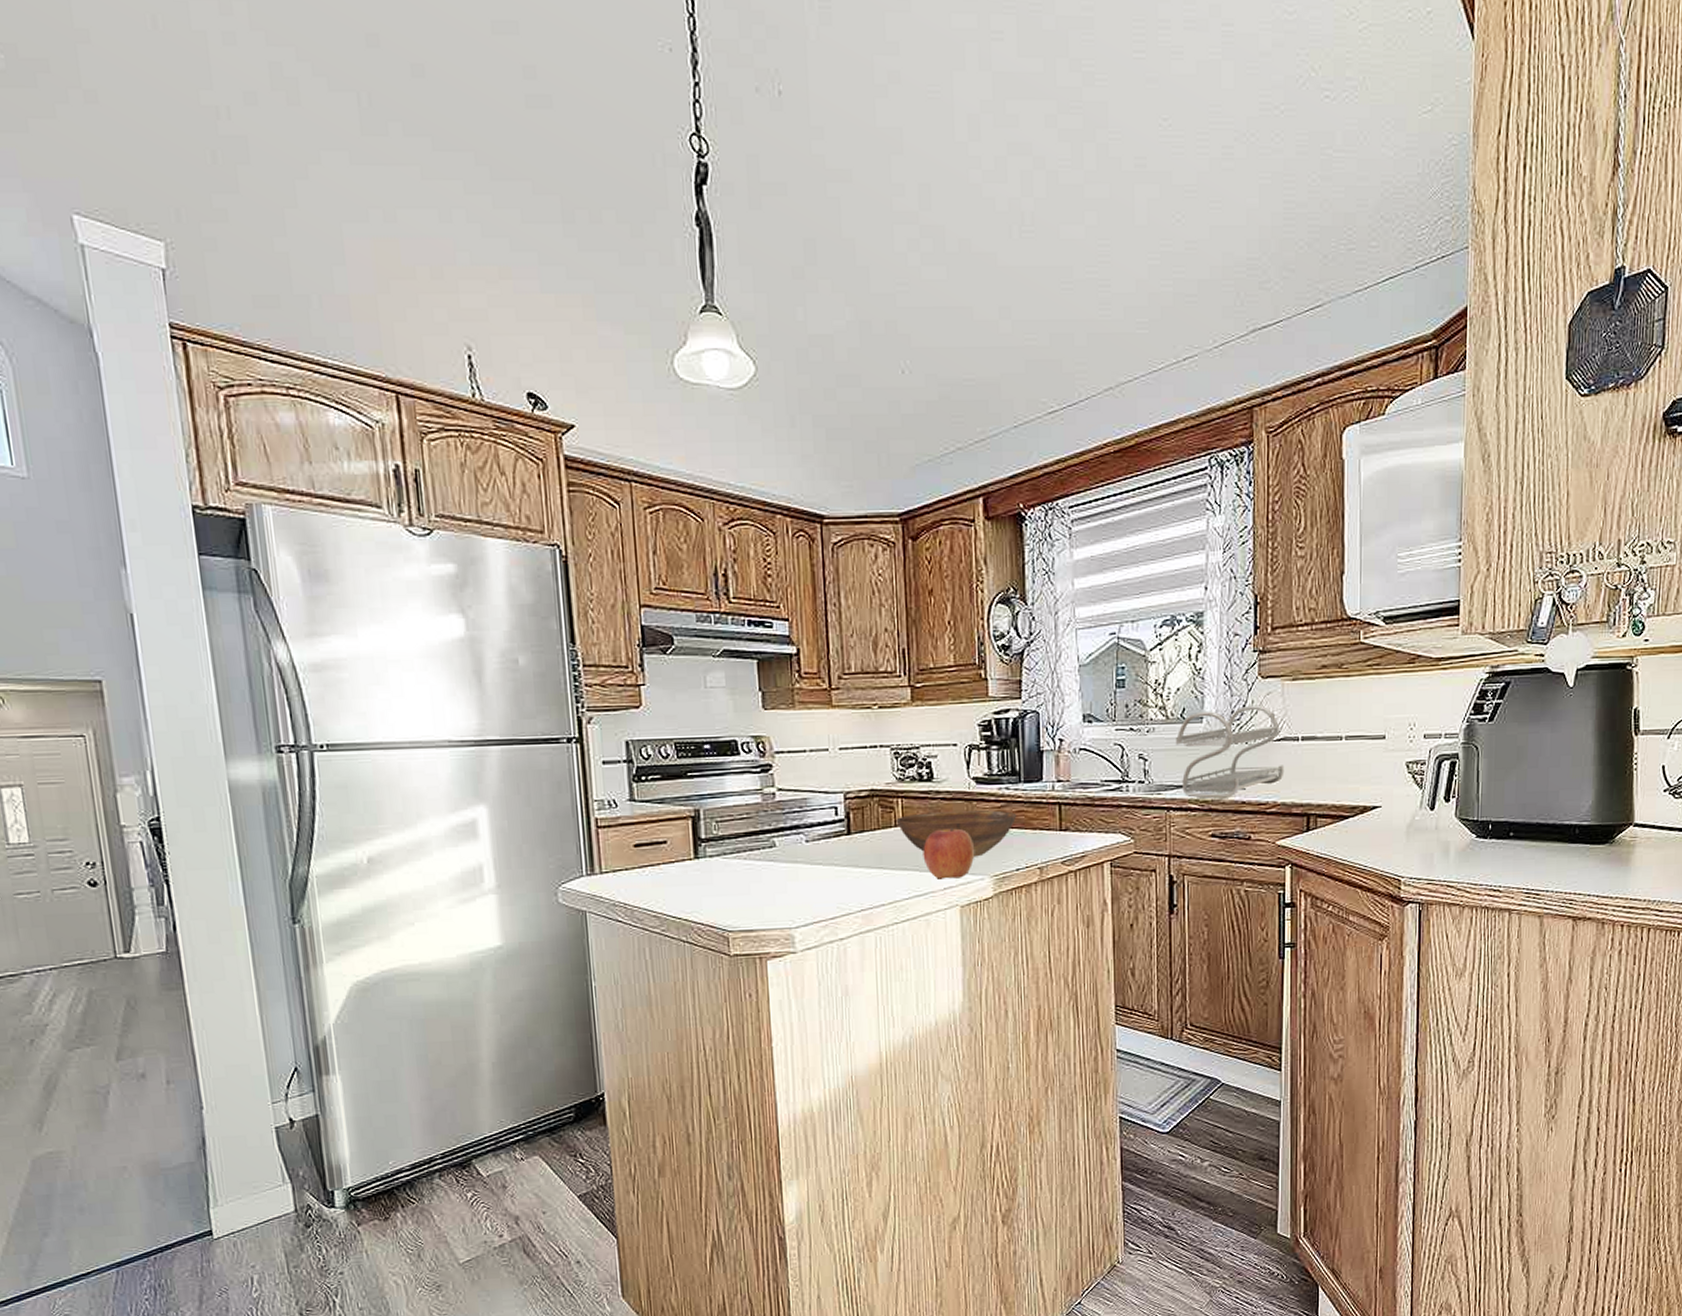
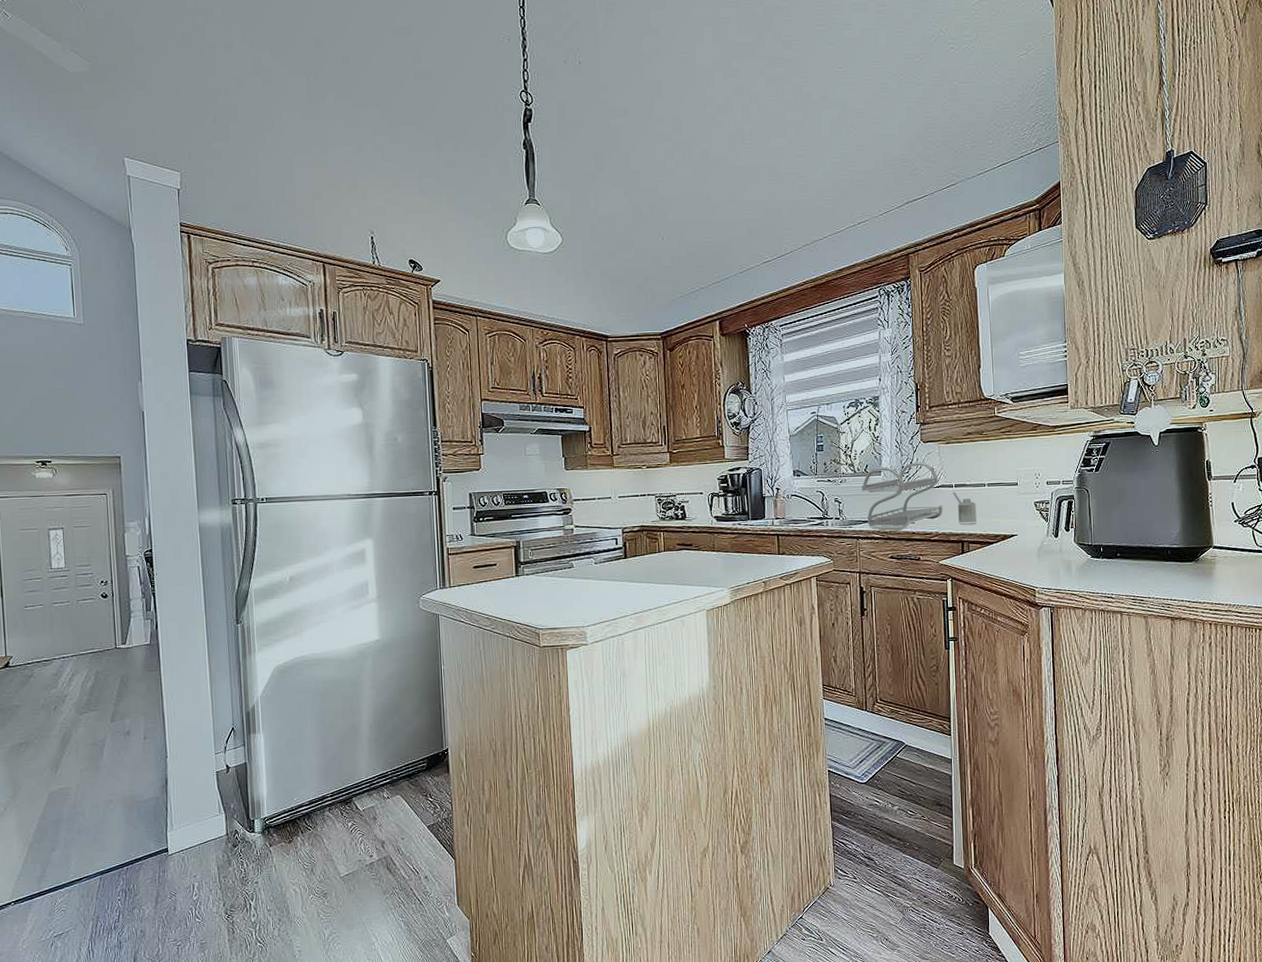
bowl: present [896,810,1017,857] -> none [659,540,747,574]
apple: present [923,828,975,879] -> none [679,553,717,591]
soap dispenser: none [1298,746,1329,793] -> present [952,491,977,526]

